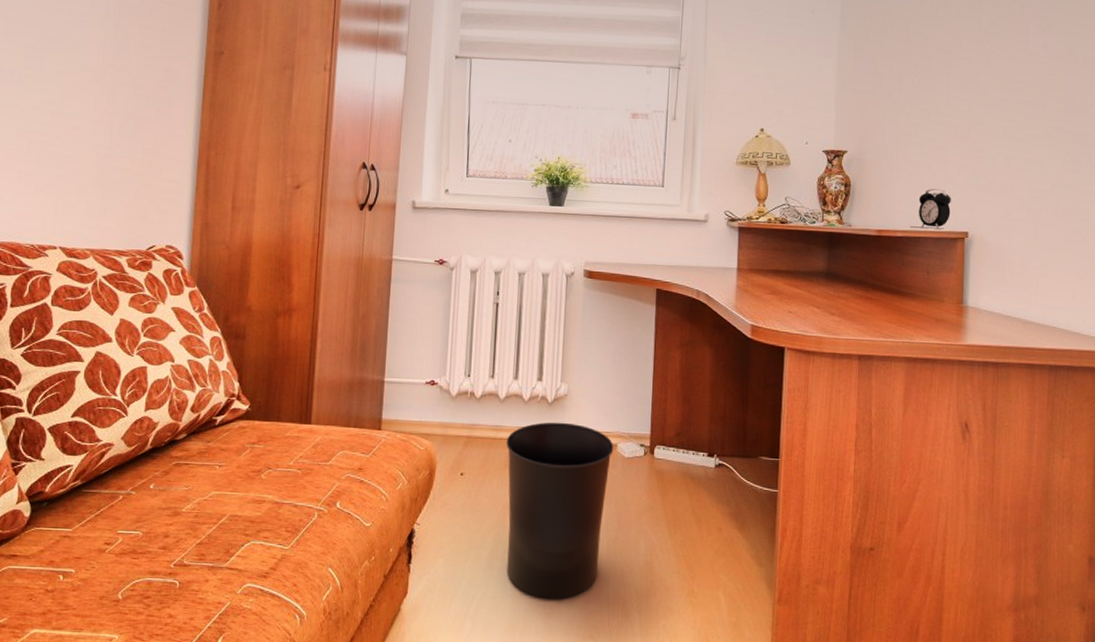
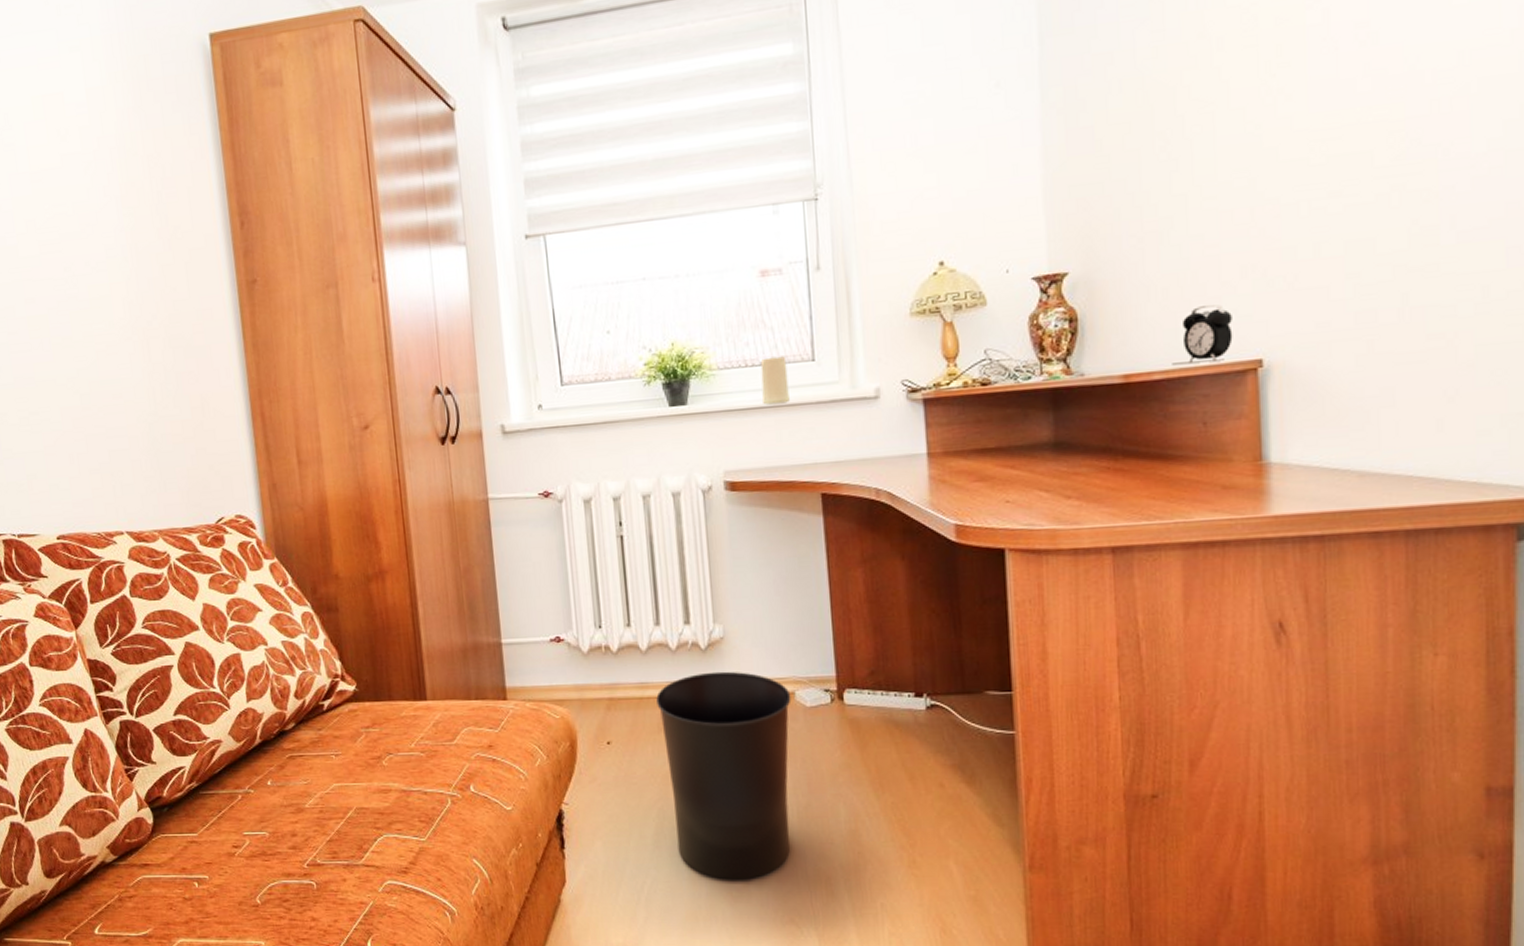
candle: none [620,179,643,216] -> present [760,356,790,405]

